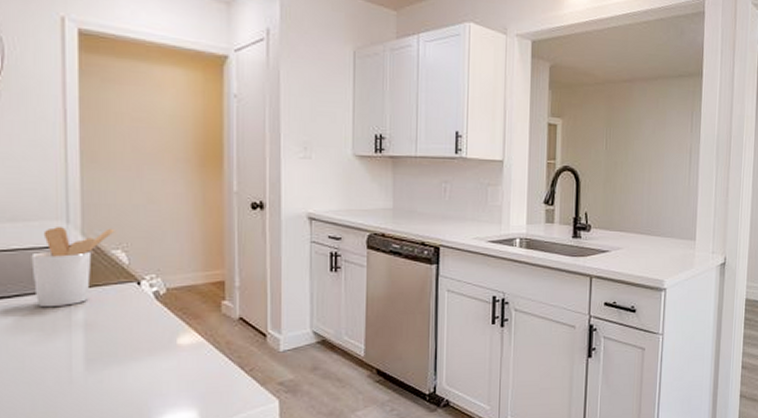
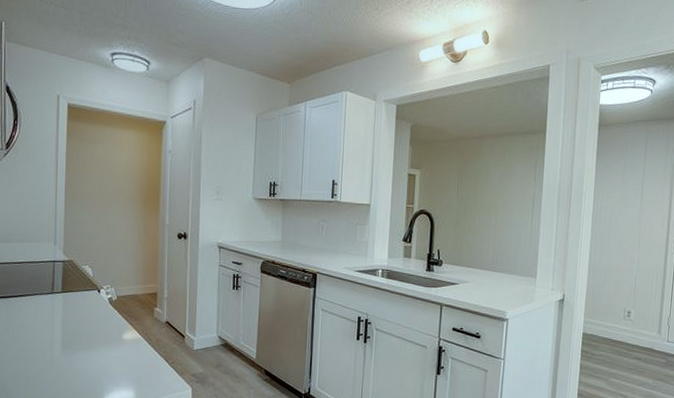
utensil holder: present [31,227,115,308] -> none [31,247,85,306]

